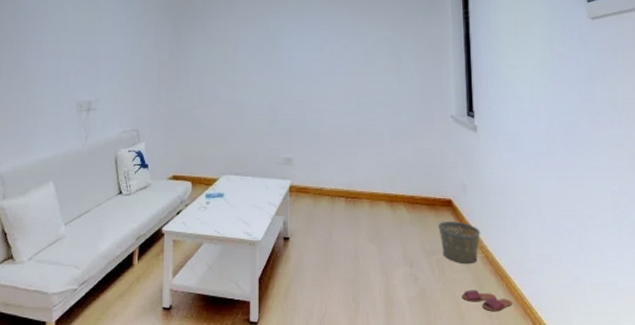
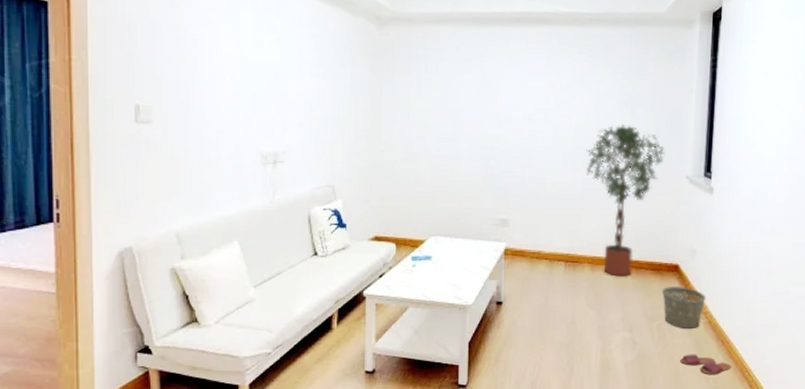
potted tree: none [359,70,430,212] -> present [586,124,665,277]

